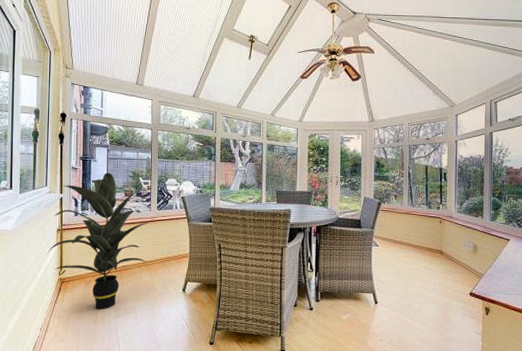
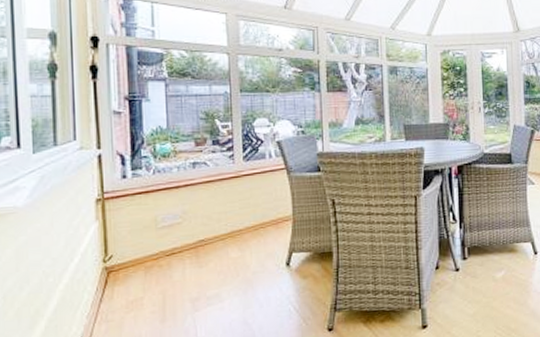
indoor plant: present [46,173,150,310] -> none [81,115,235,304]

